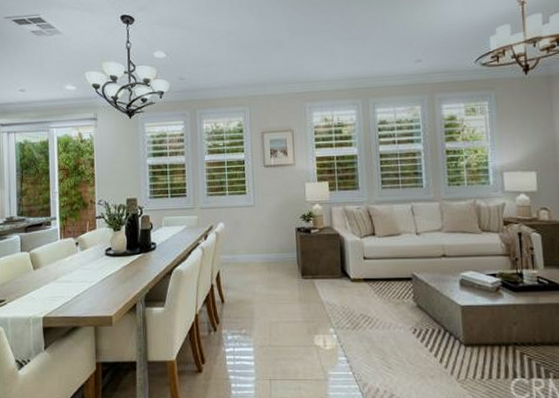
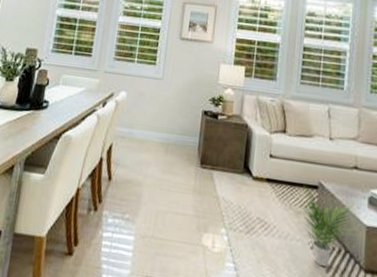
potted plant: none [397,279,449,348] -> present [298,185,353,268]

